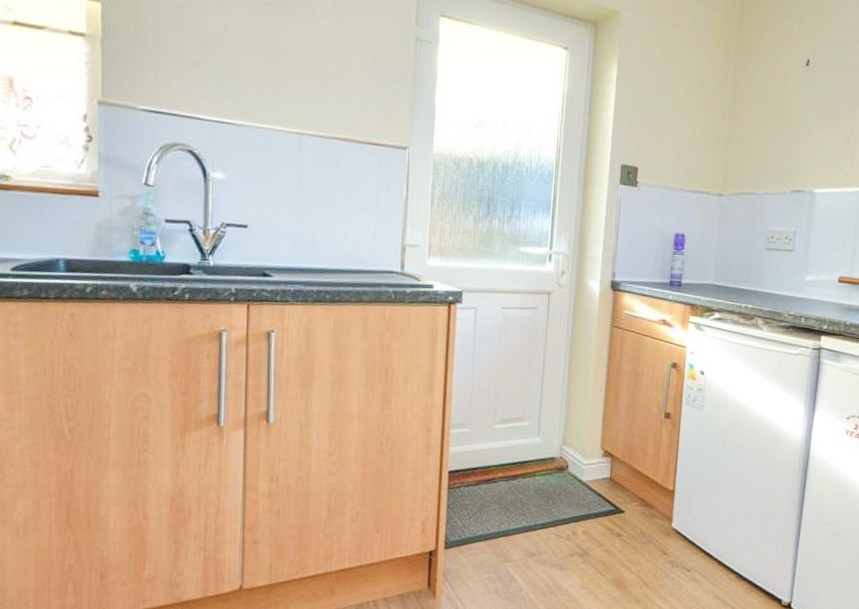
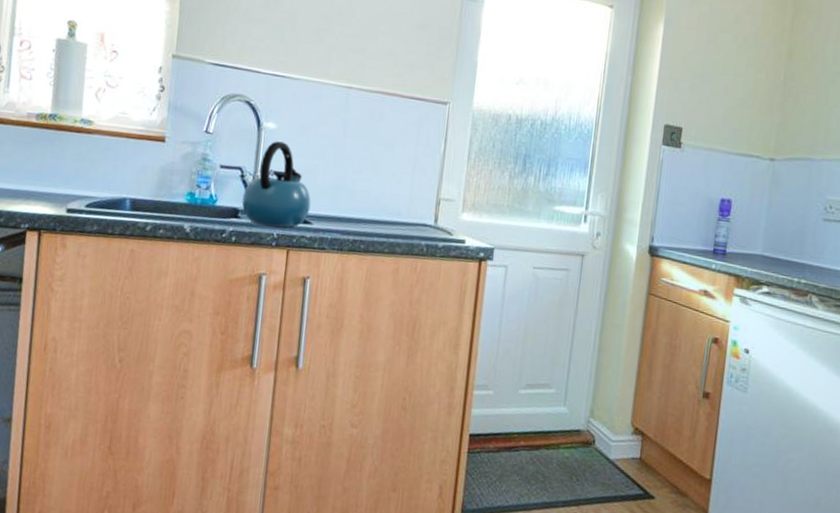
kettle: none [193,192,270,282] -> present [242,141,311,228]

